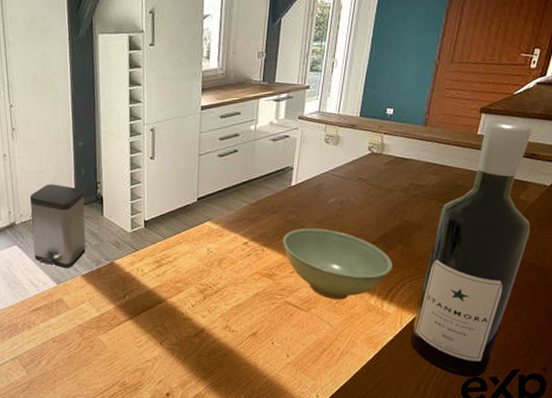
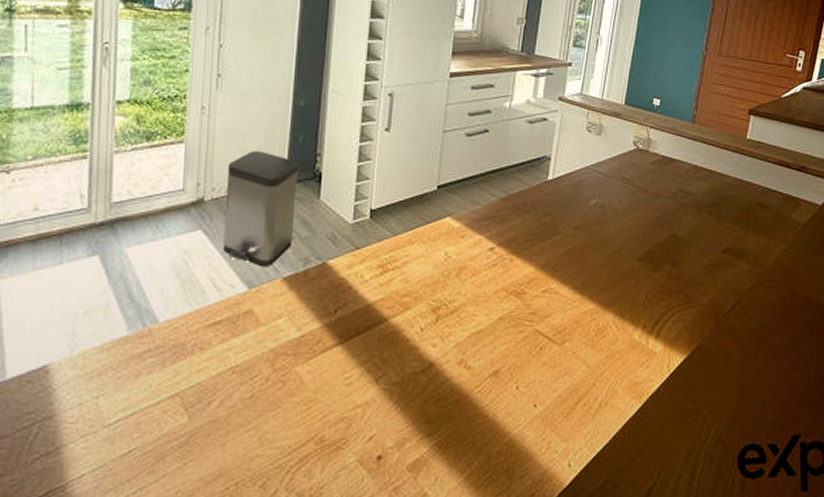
bowl: present [282,228,392,300] -> none [535,235,659,332]
bottle: present [410,119,532,378] -> none [679,123,804,444]

